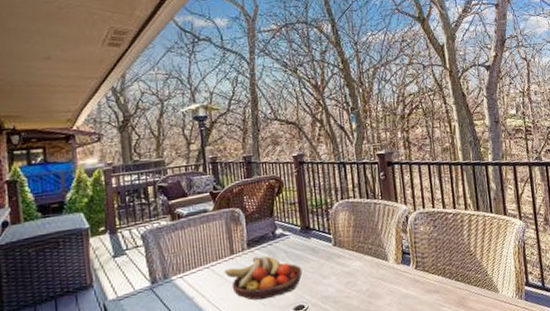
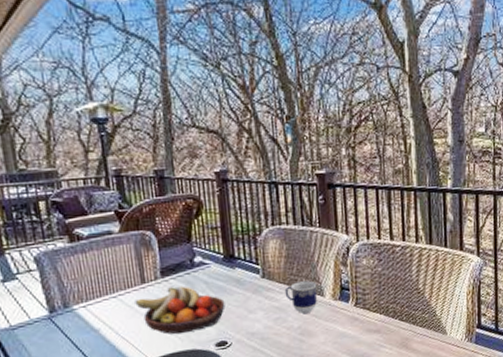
cup: none [353,247,382,277] -> present [284,280,317,314]

